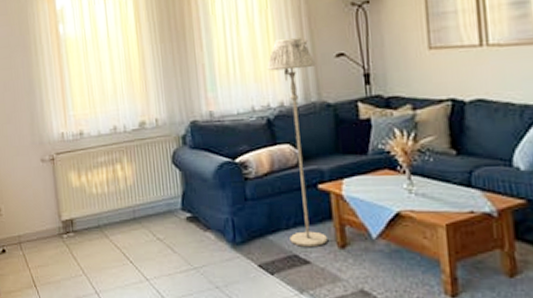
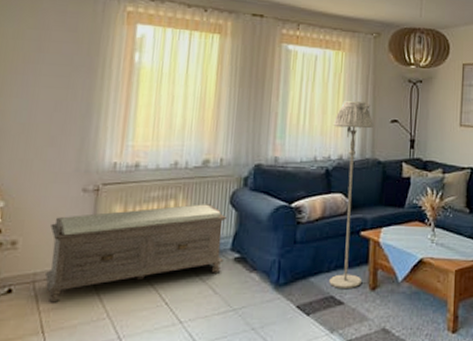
bench: none [23,165,177,261] -> present [45,204,226,303]

